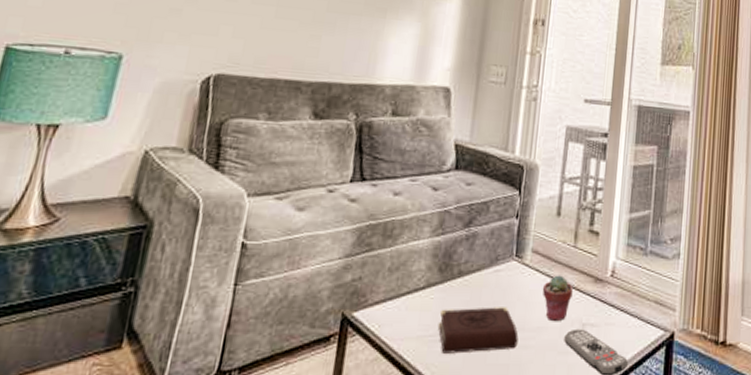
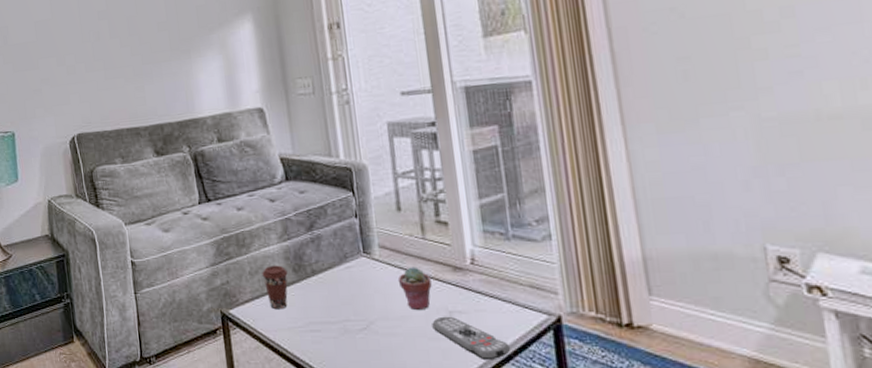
coffee cup: none [402,262,432,315] -> present [262,265,288,310]
book: present [438,307,519,354] -> none [303,299,385,342]

